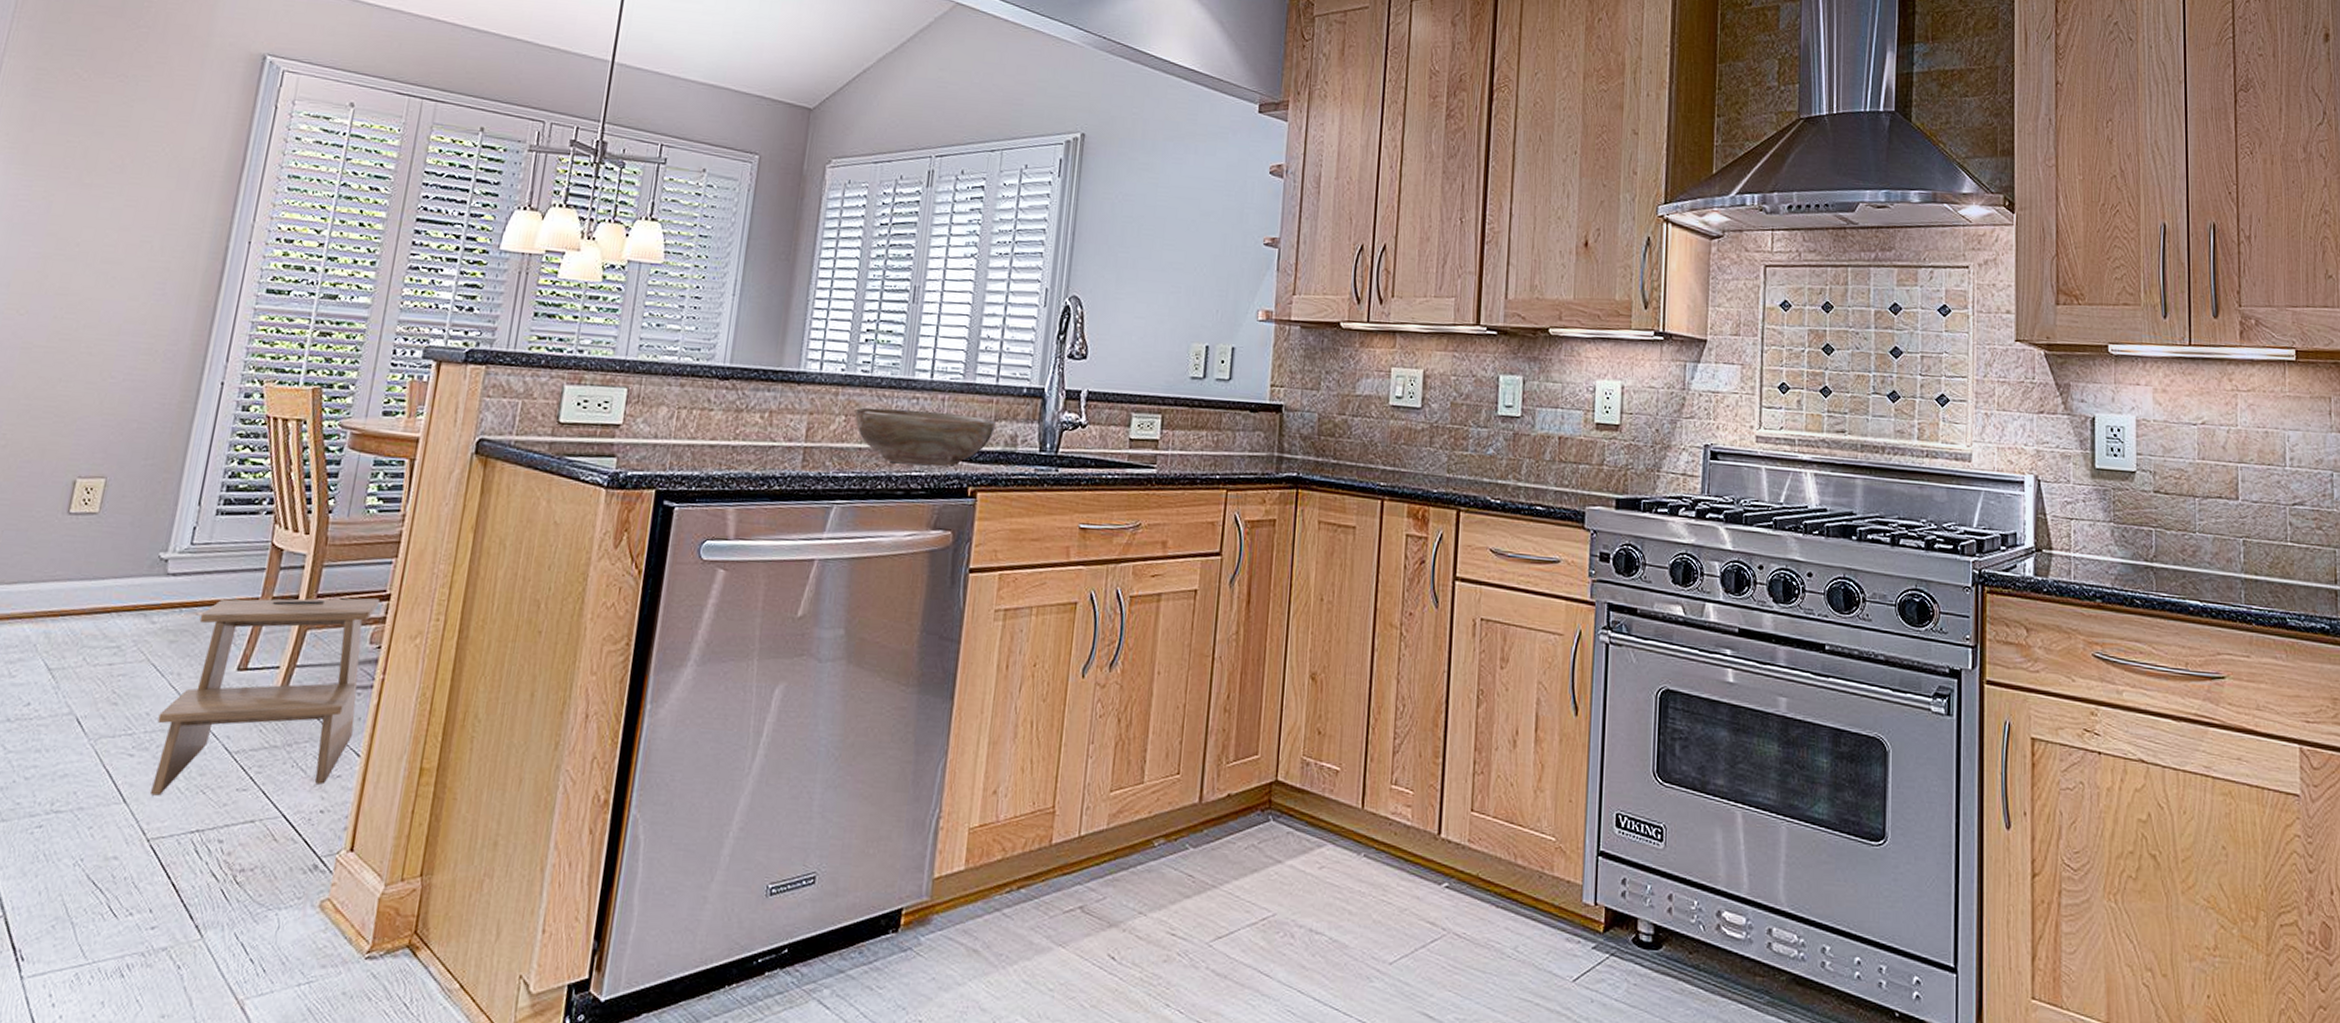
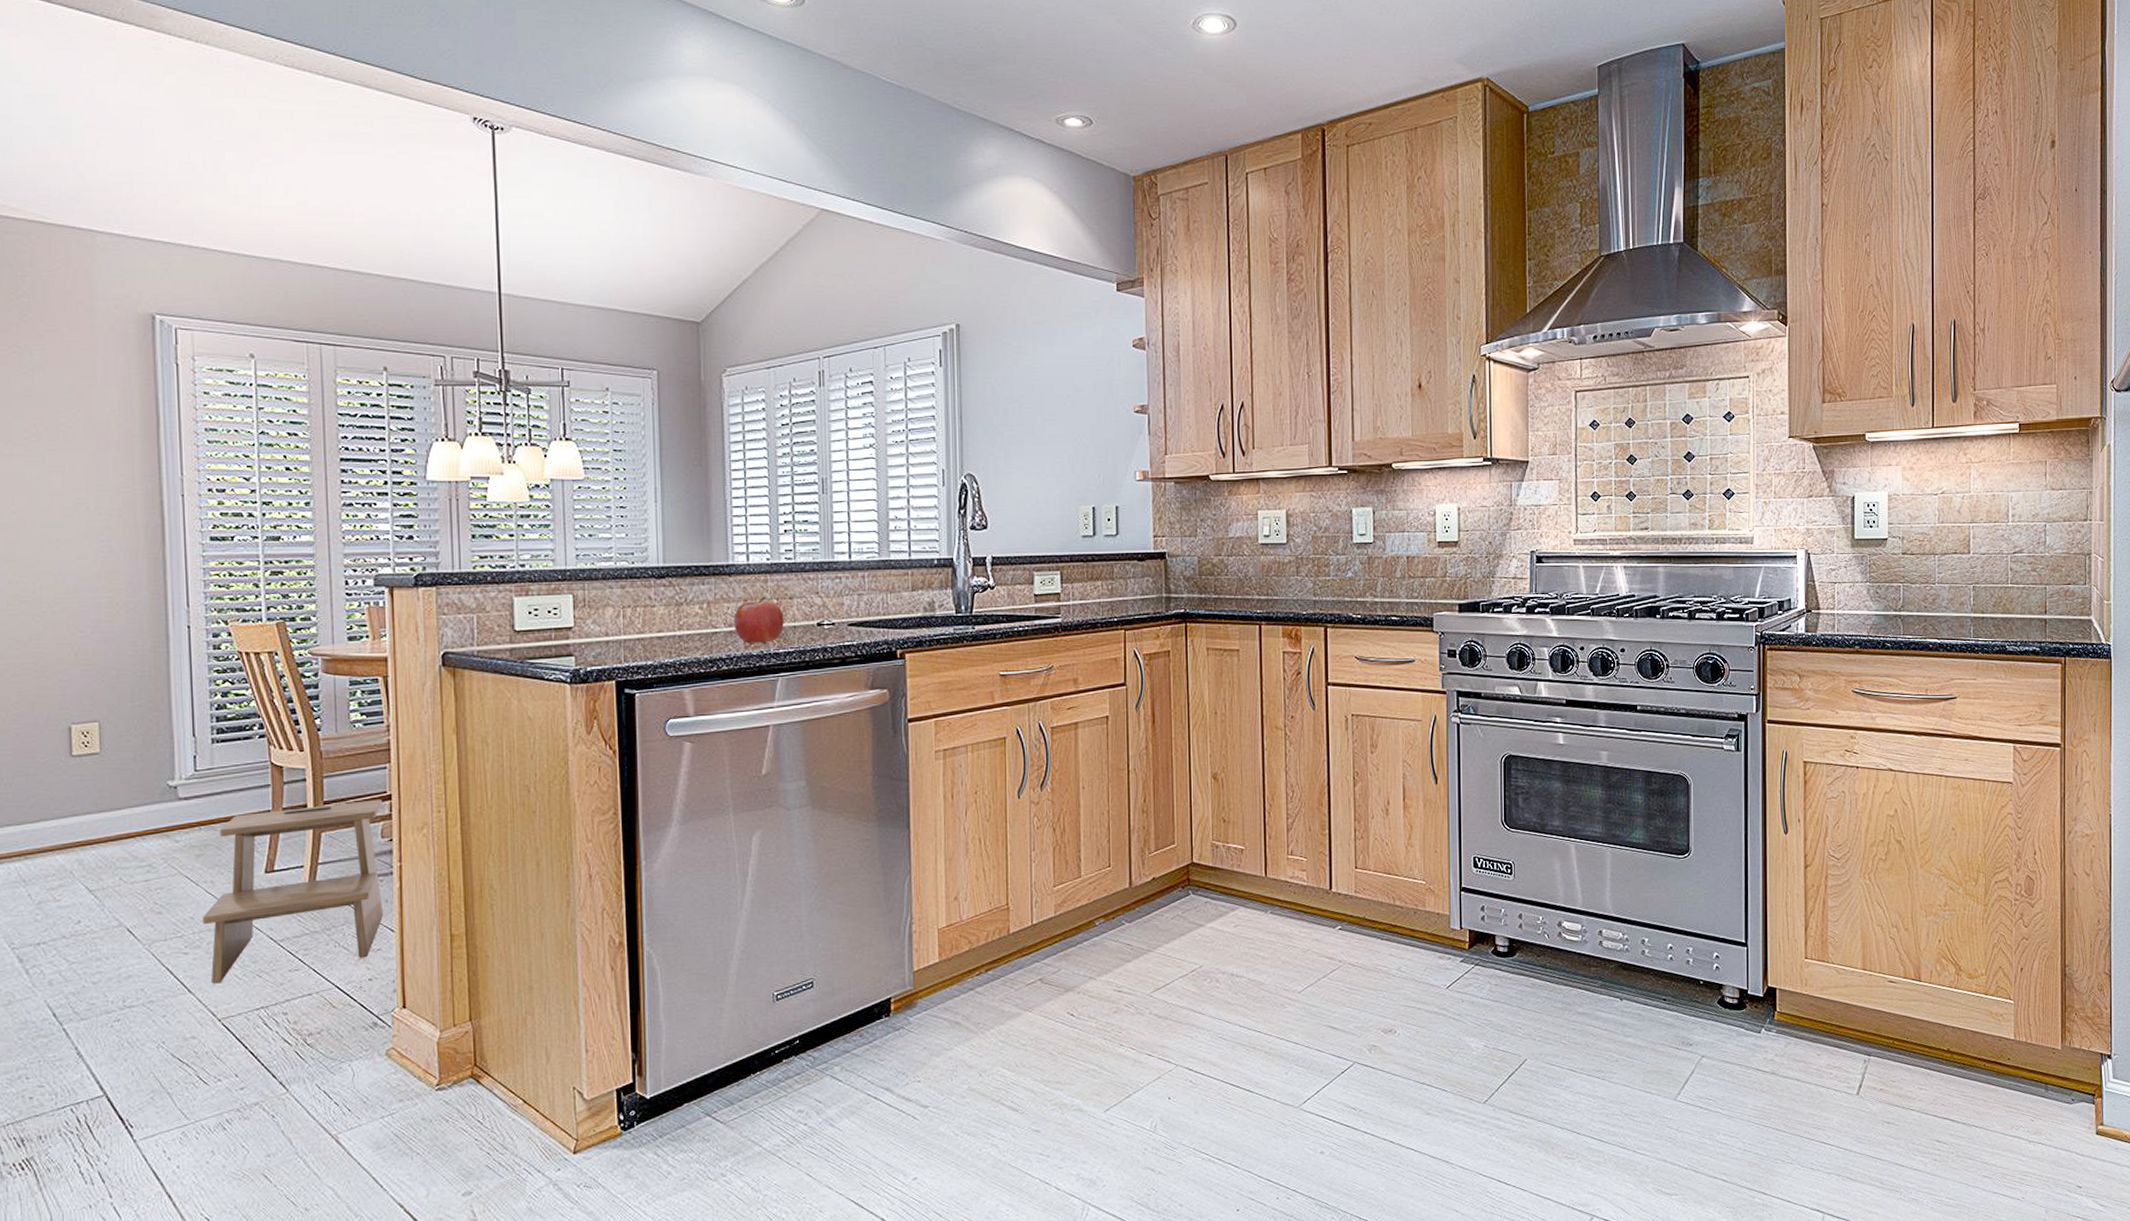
fruit: none [794,410,850,464] -> present [733,596,784,643]
bowl: present [854,407,997,467] -> none [784,588,914,636]

